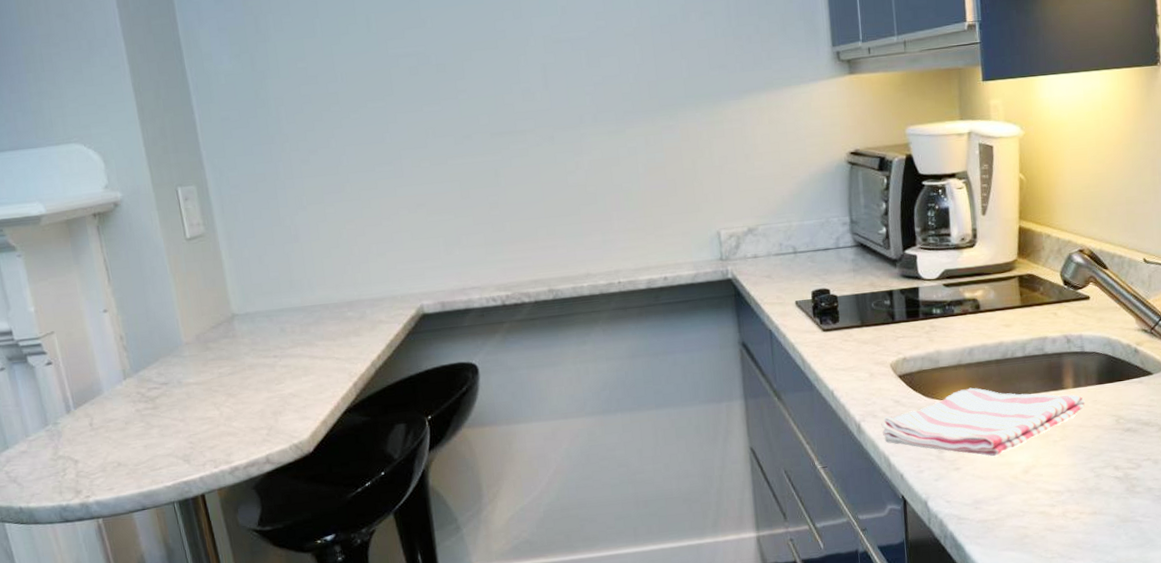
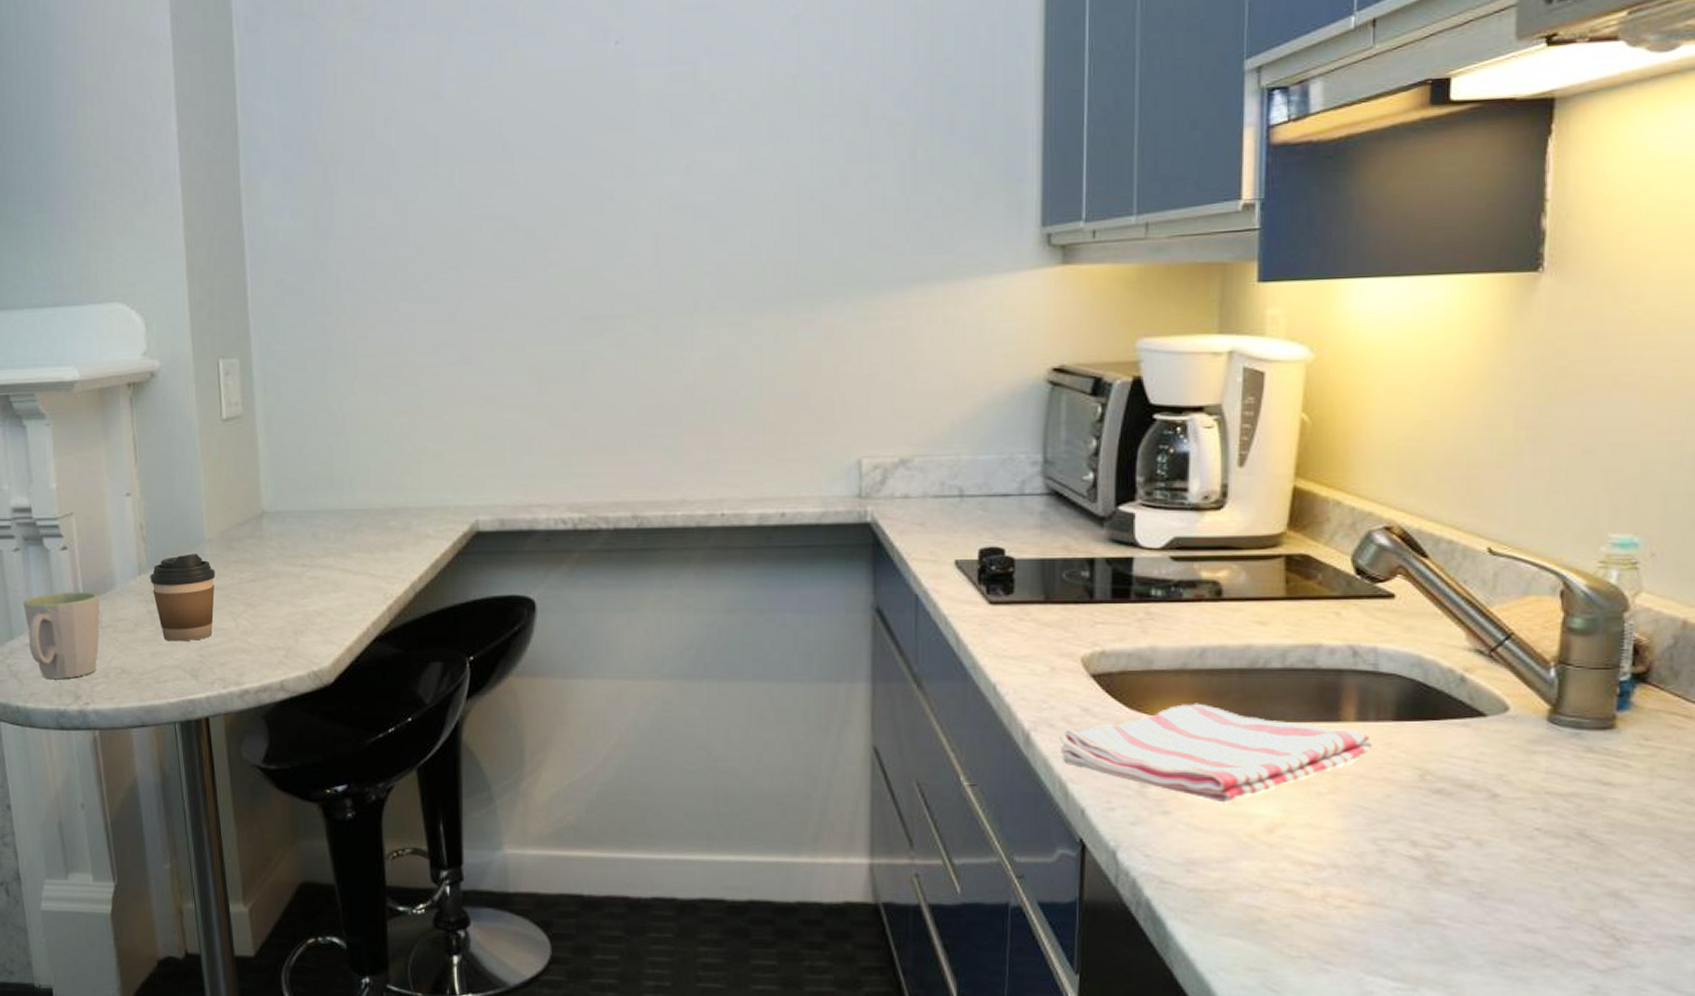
mug: none [14,399,93,479] -> present [23,591,100,679]
coffee cup: none [135,356,199,434] -> present [150,554,215,642]

